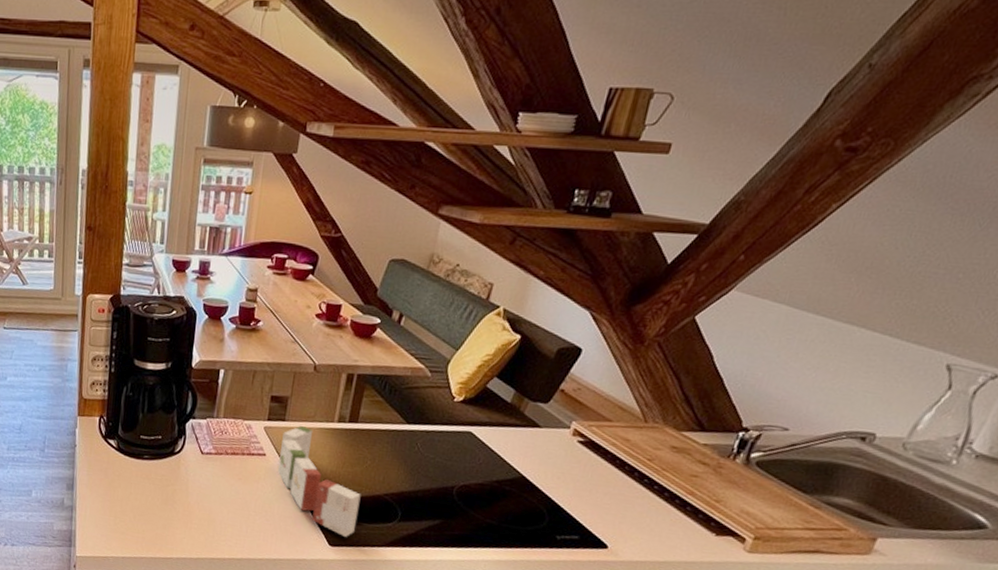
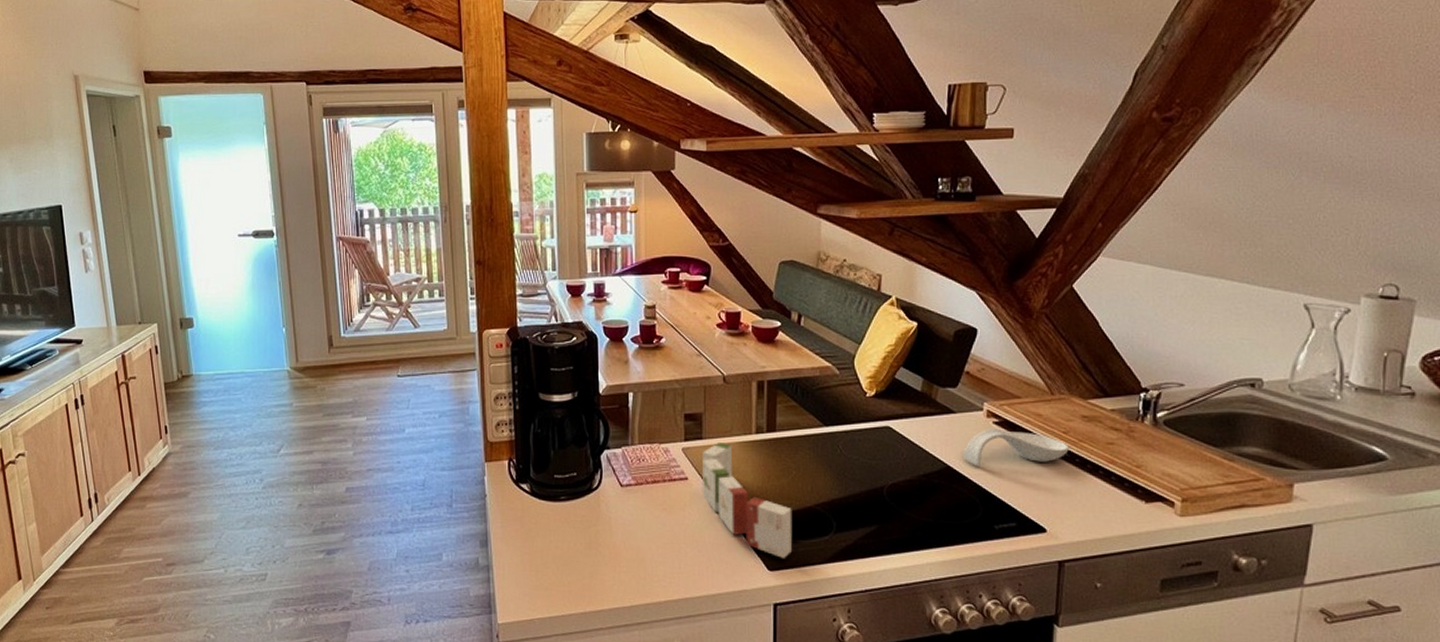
spoon rest: none [540,446,651,485] -> present [964,428,1069,467]

